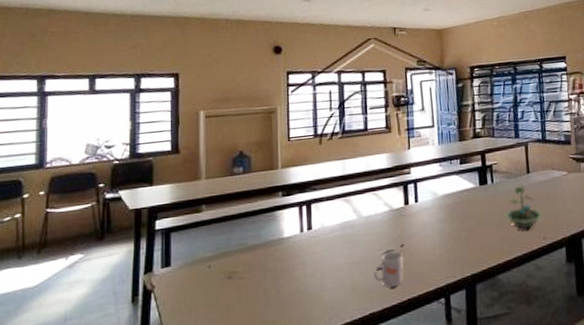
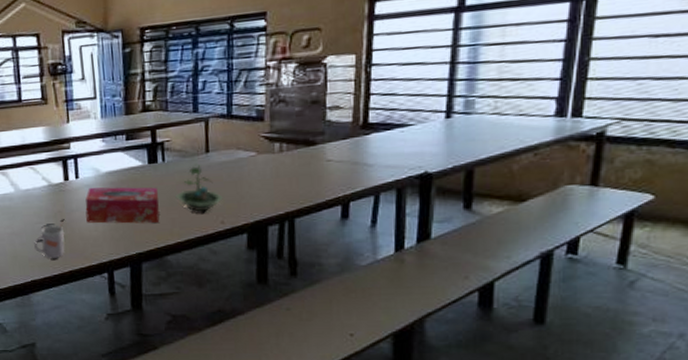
tissue box: none [423,207,491,247] -> present [85,187,160,224]

